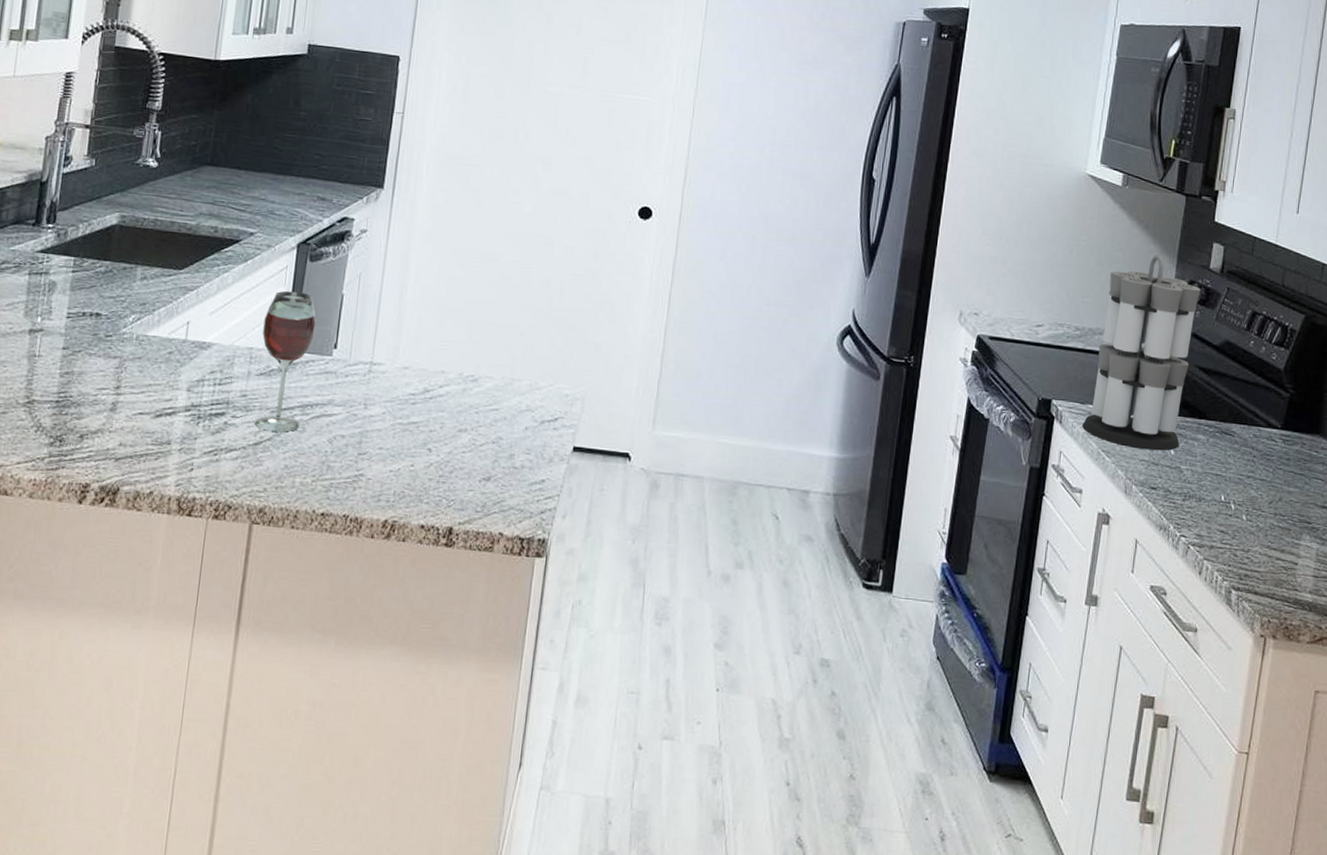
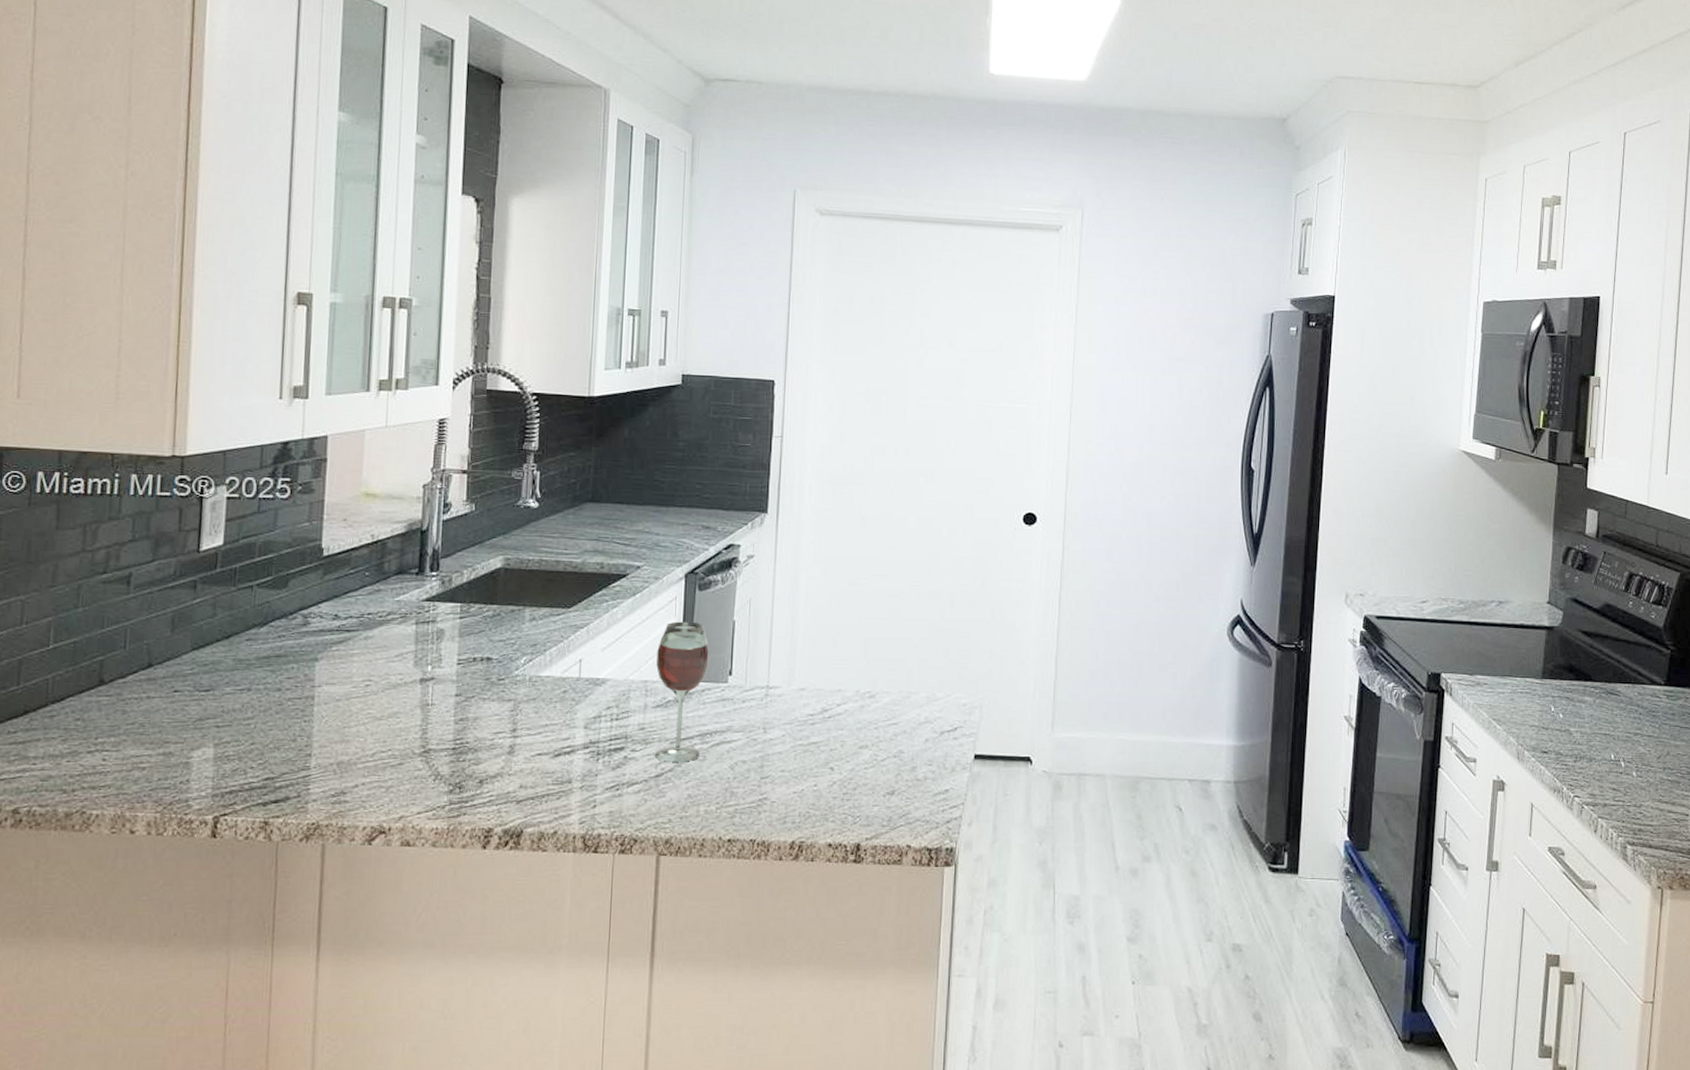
spice rack: present [1082,255,1201,451] -> none [1472,524,1578,715]

